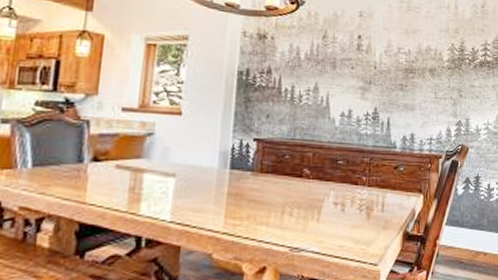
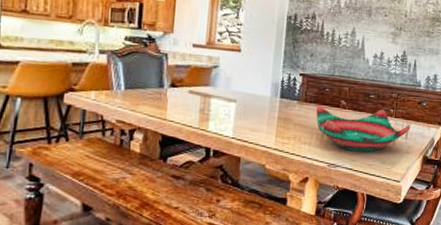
decorative bowl: none [274,176,388,229] -> present [316,105,411,152]

